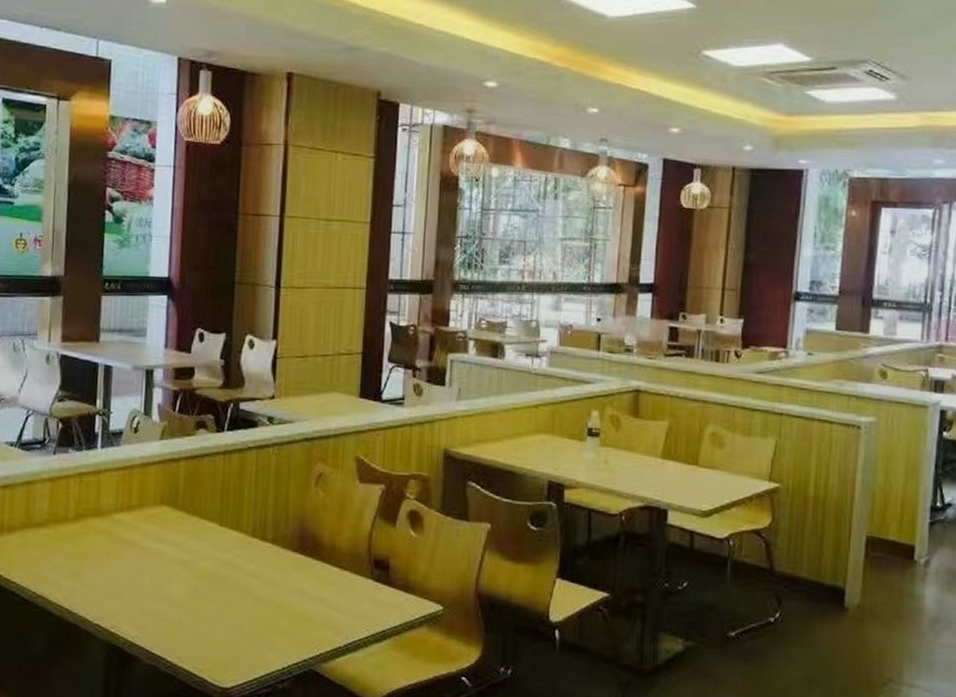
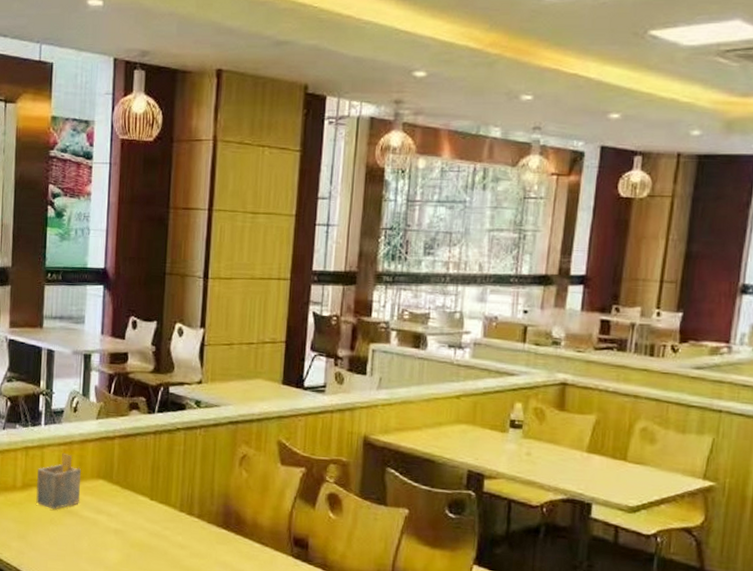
napkin holder: none [91,478,142,542] -> present [36,452,81,510]

